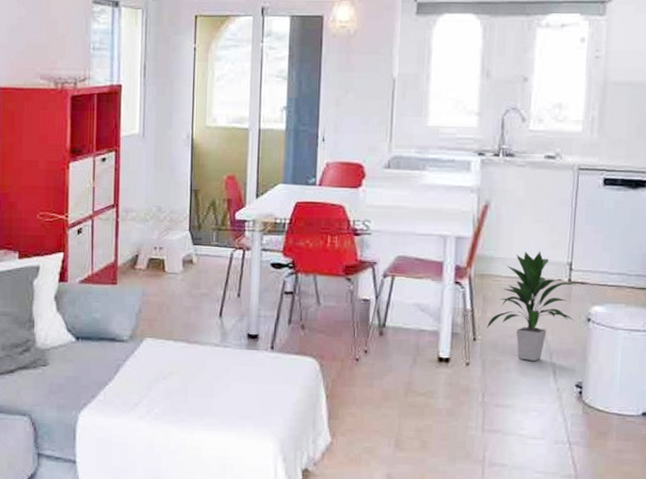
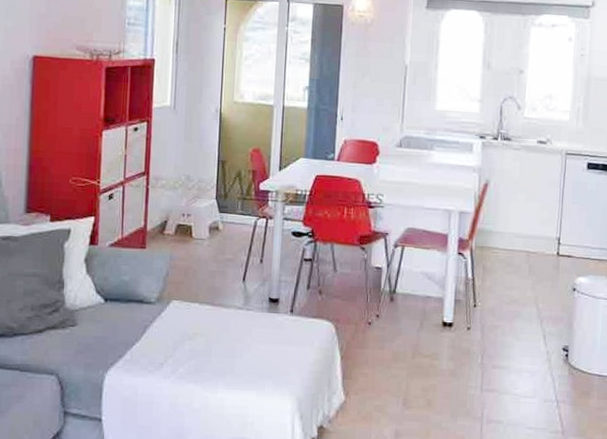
indoor plant: present [487,251,576,361] -> none [486,226,564,326]

